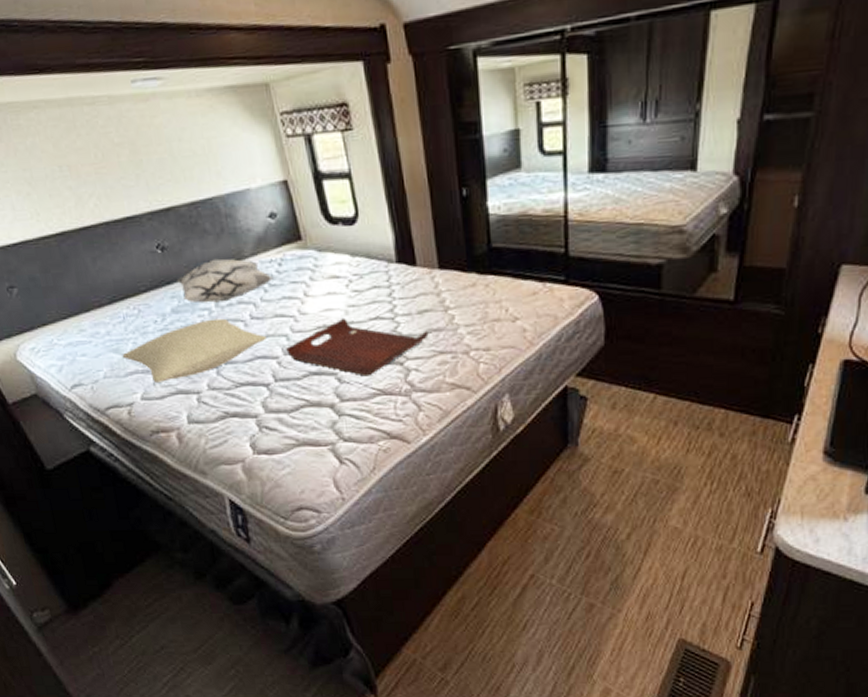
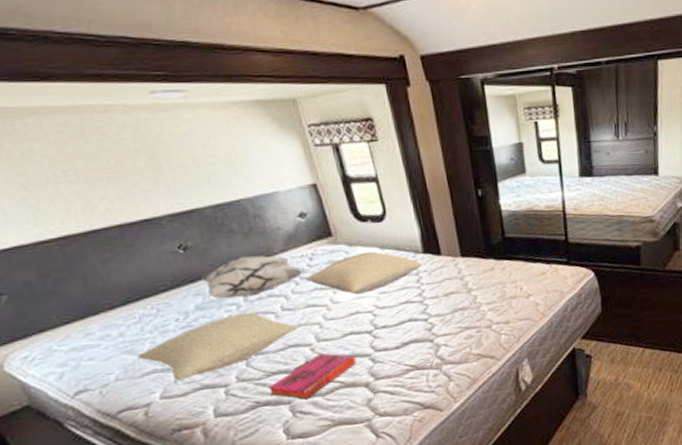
hardback book: none [236,368,322,415] -> present [267,353,357,400]
pillow: none [274,258,395,306] -> present [305,251,422,294]
serving tray: present [286,317,429,377] -> none [319,303,455,355]

